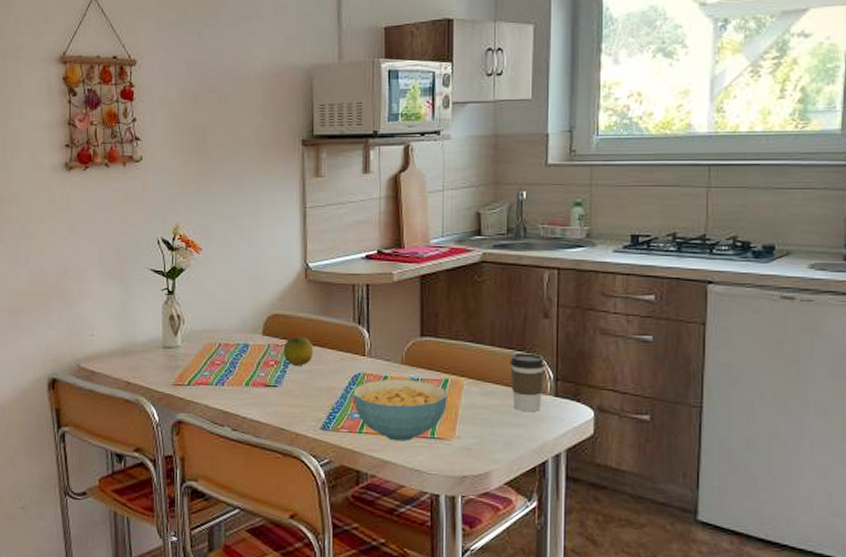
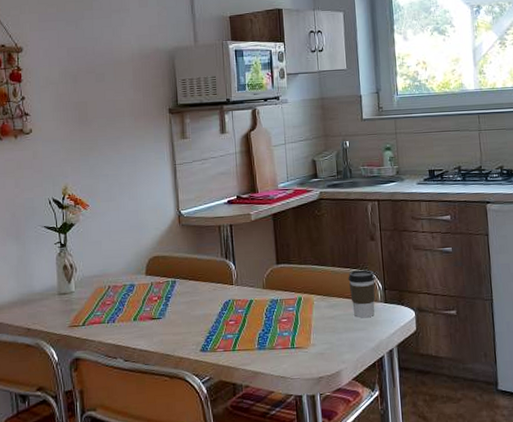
fruit: present [283,336,314,367] -> none [164,273,191,300]
cereal bowl: present [353,379,447,442] -> none [225,301,302,354]

